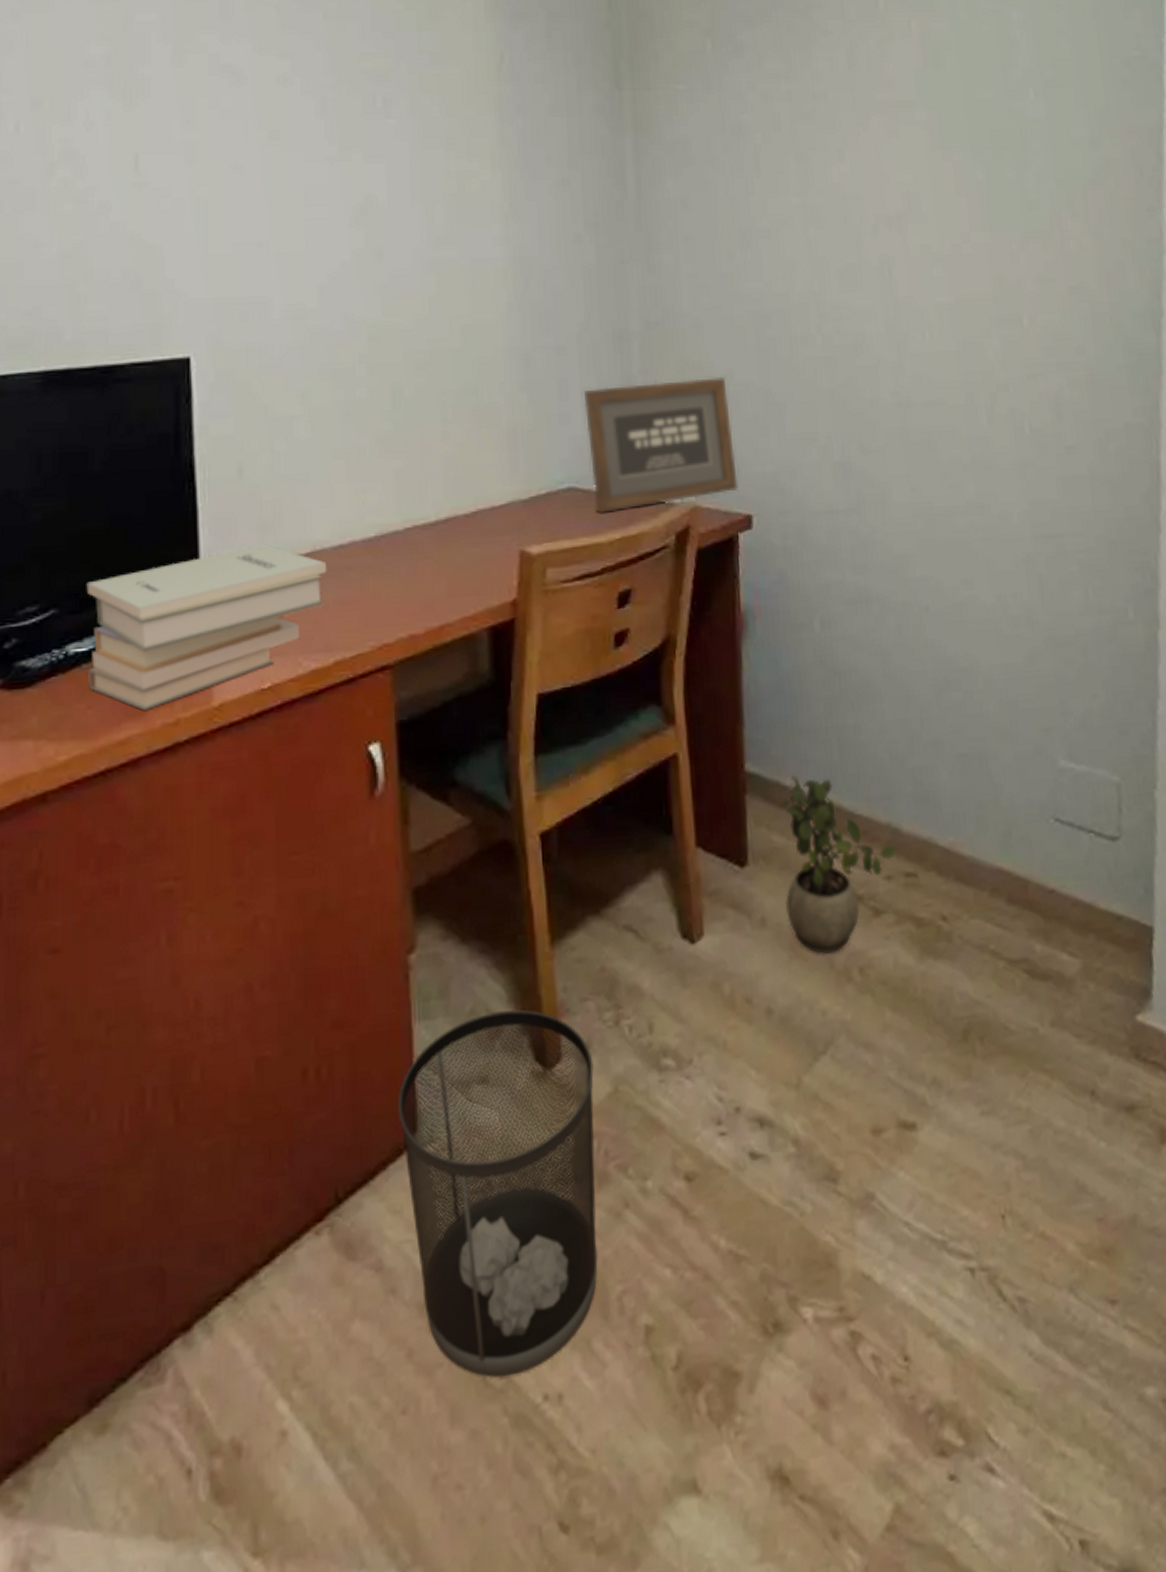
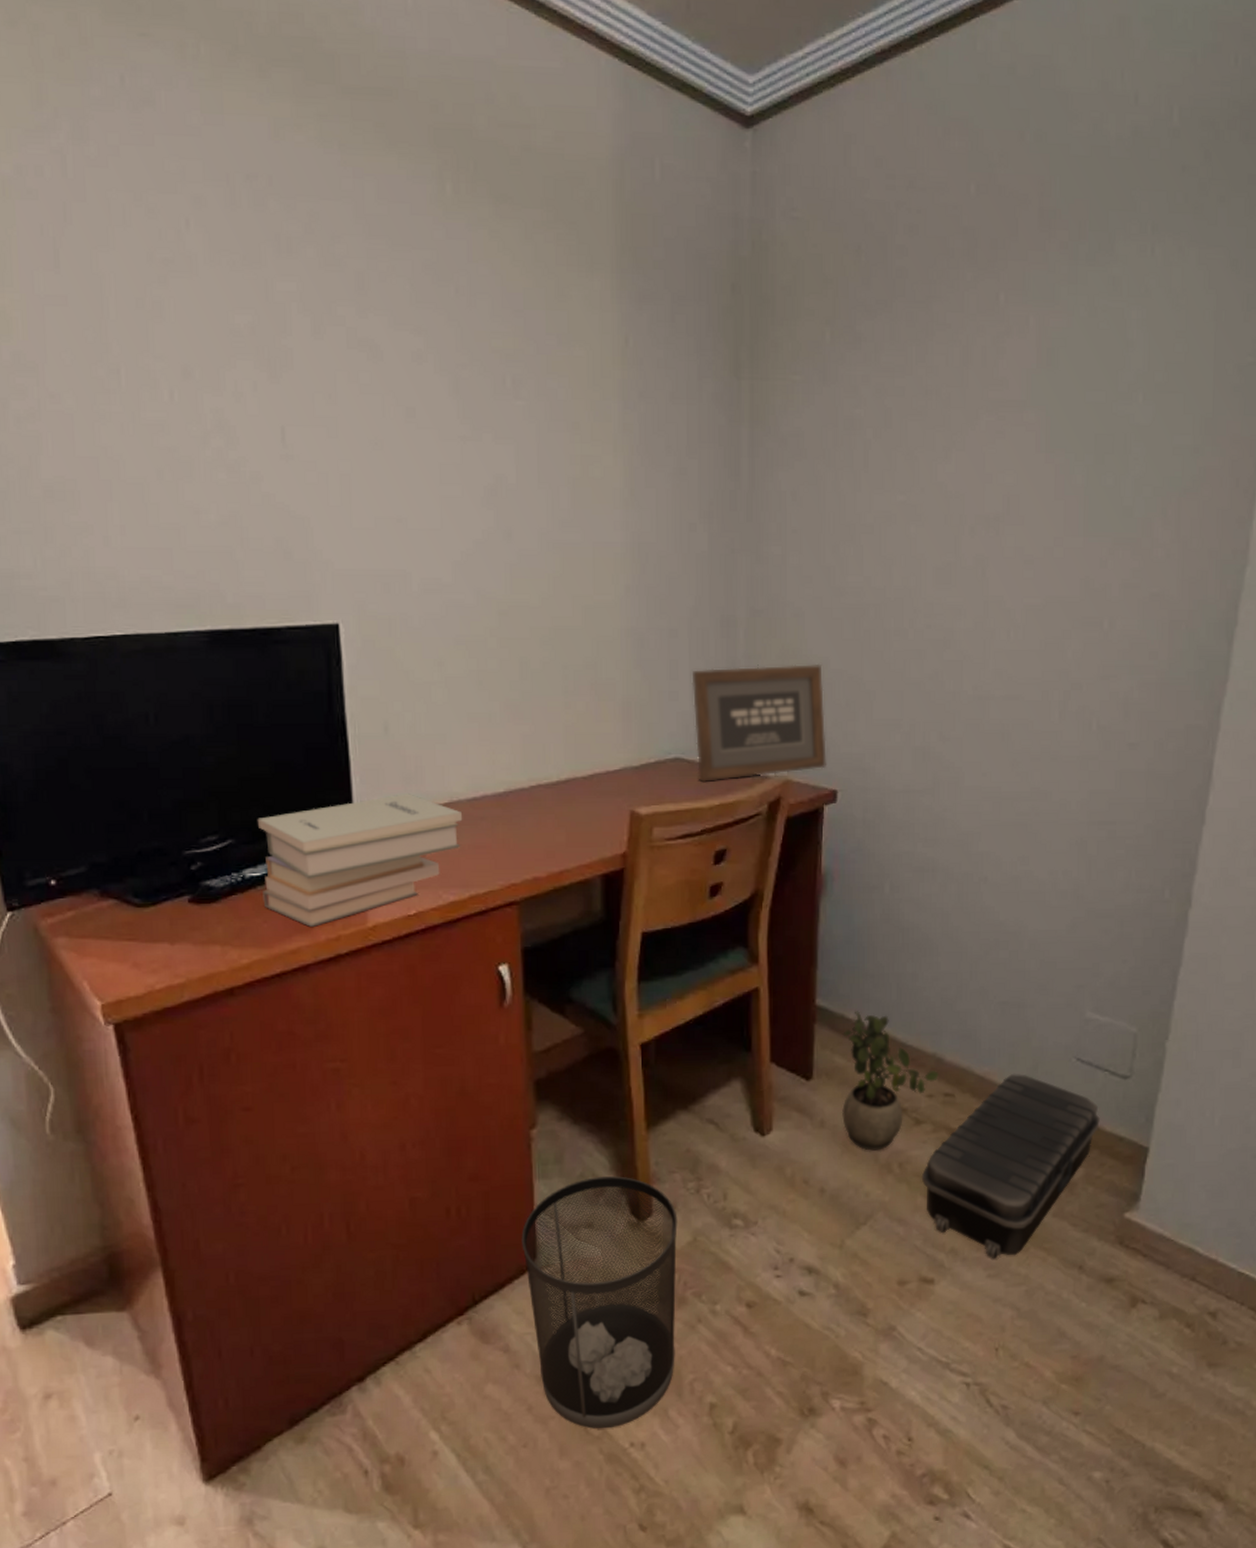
suitcase: none [887,841,1092,1090] -> present [921,1073,1100,1259]

